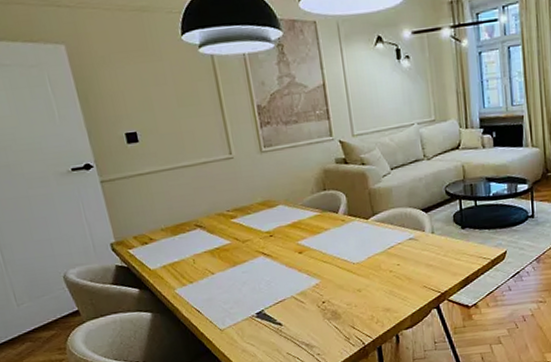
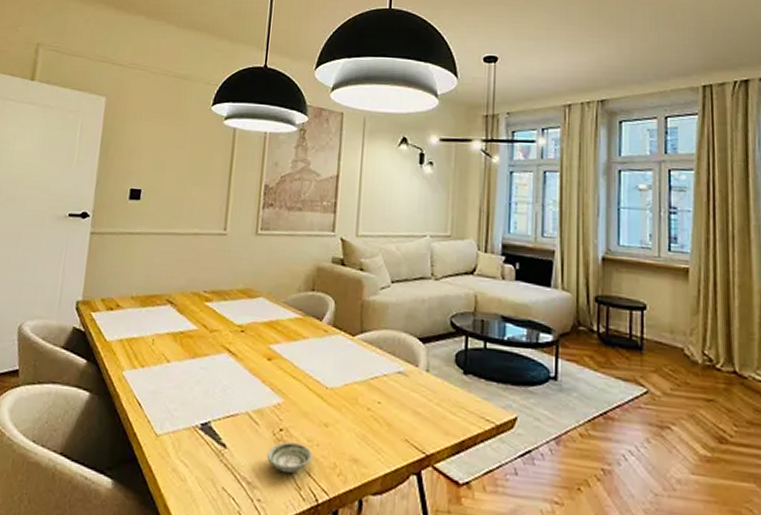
saucer: none [317,308,354,332] -> present [267,441,312,474]

